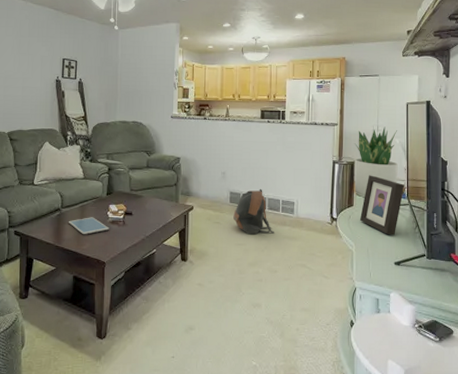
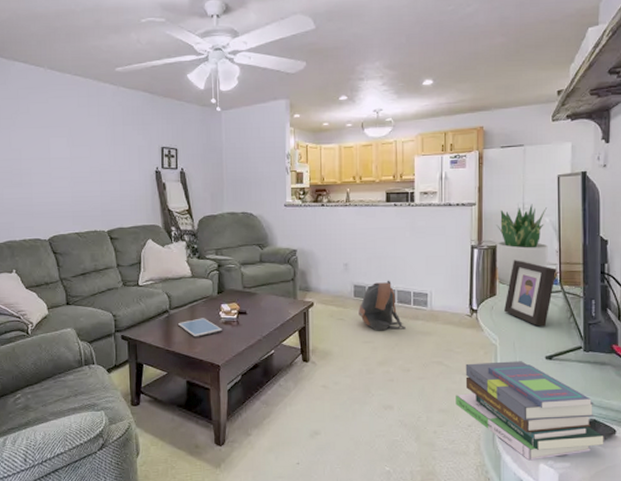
books: none [316,266,443,357] -> present [456,361,604,461]

